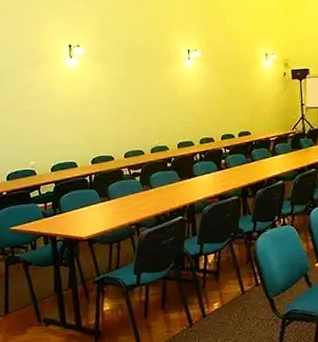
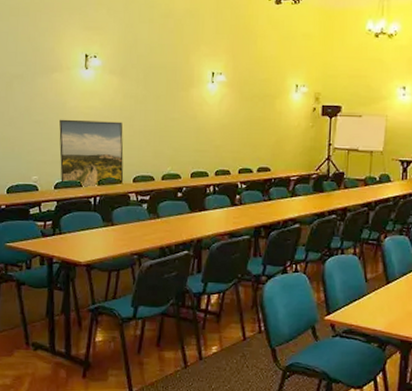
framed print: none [50,103,116,167] -> present [59,119,124,187]

